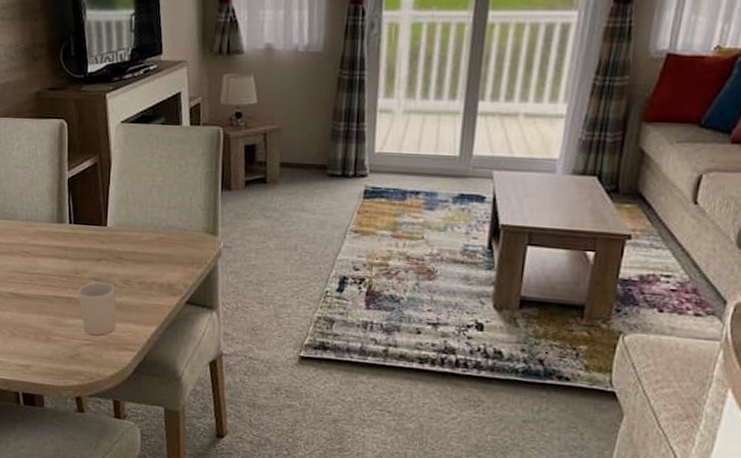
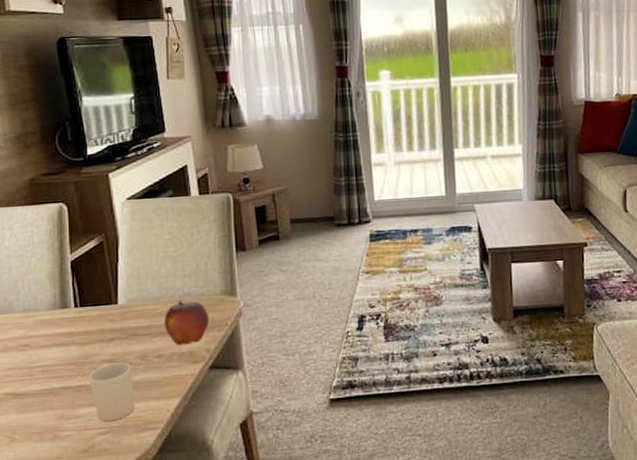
fruit: none [147,232,190,277] -> present [164,301,210,346]

